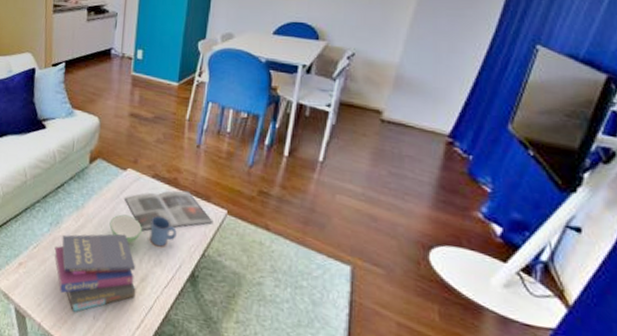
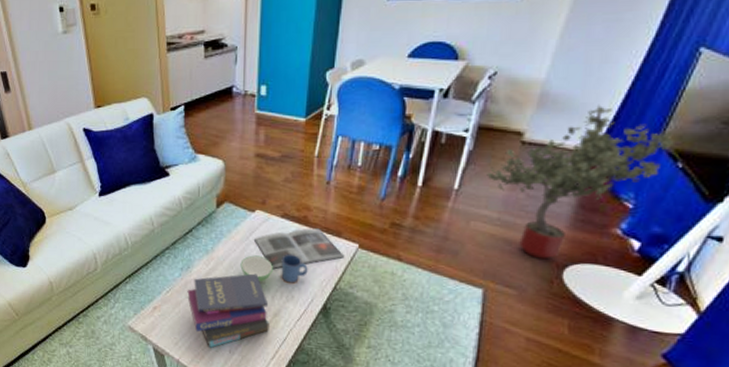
potted tree: none [350,89,523,239] -> present [487,104,674,260]

